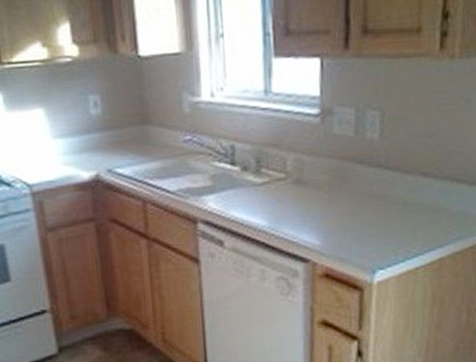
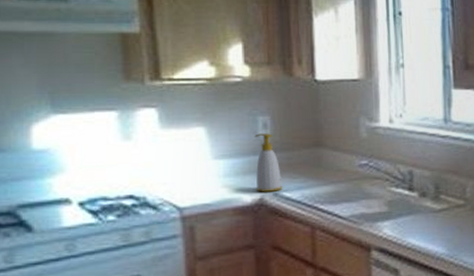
soap bottle: none [87,112,116,169] -> present [254,133,283,192]

